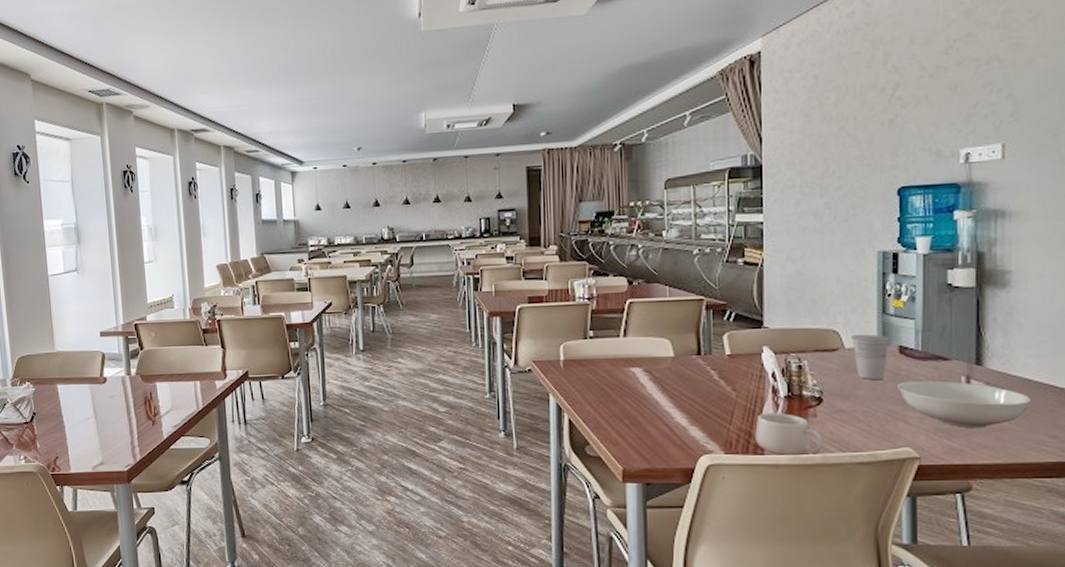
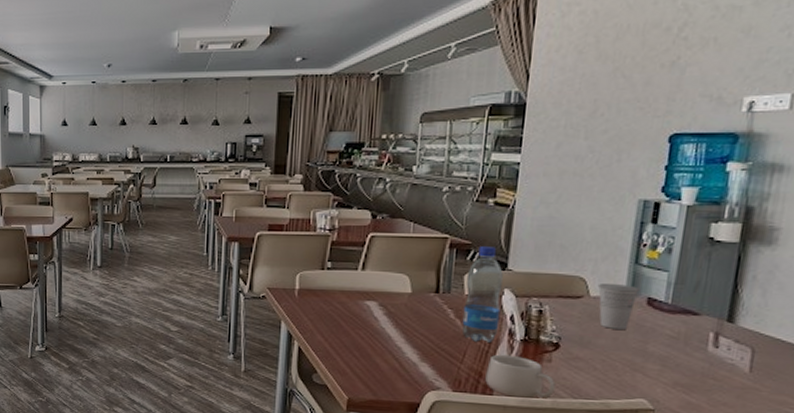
bottle: none [725,304,762,403] -> present [461,245,503,344]
bowl: present [898,380,1031,429] -> none [640,333,782,386]

